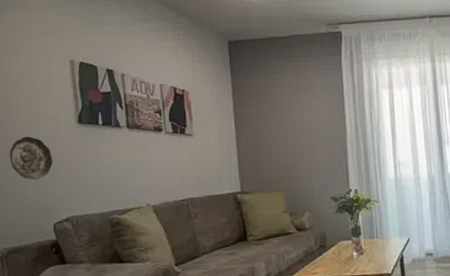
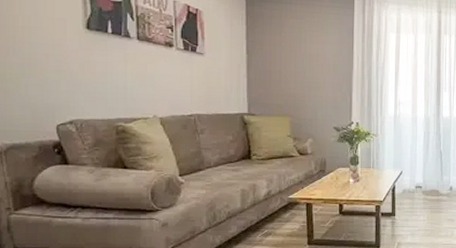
decorative plate: present [9,136,53,180] -> none [11,35,58,80]

